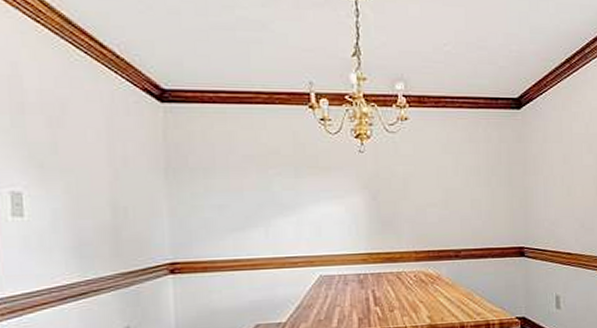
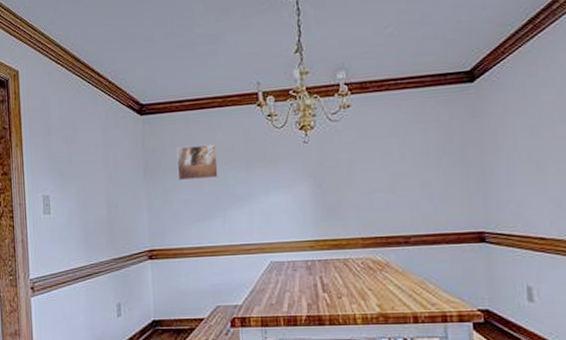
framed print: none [208,144,261,184] -> present [176,144,218,181]

